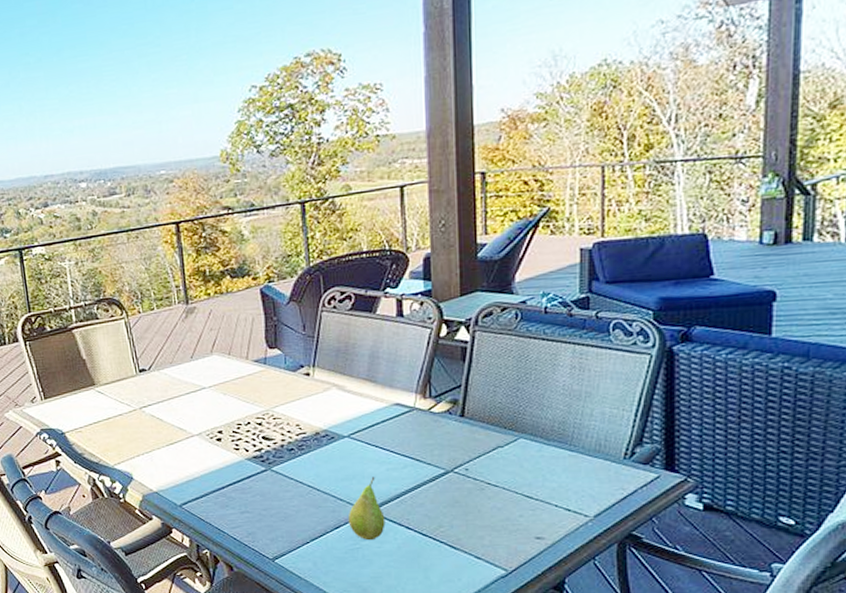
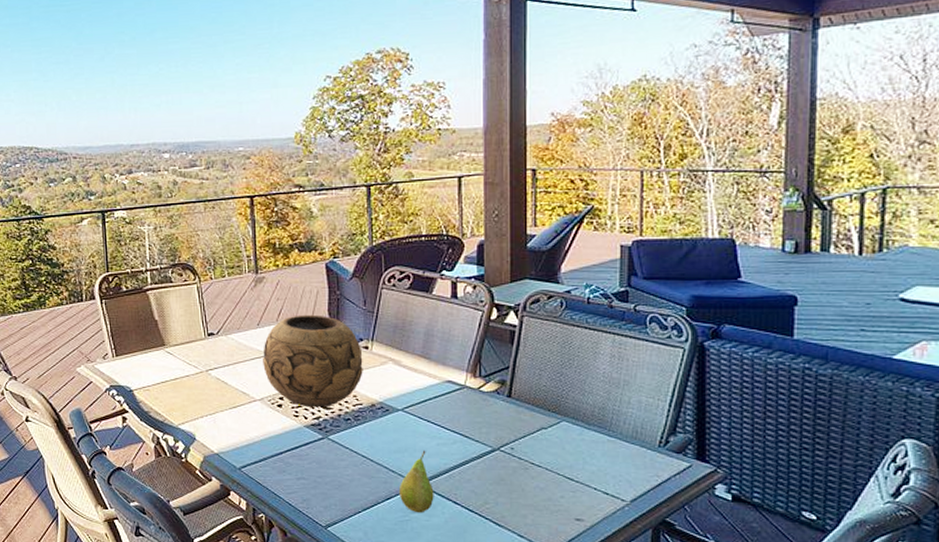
decorative bowl: none [198,343,306,440] -> present [263,314,363,408]

